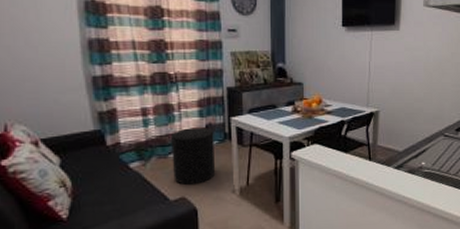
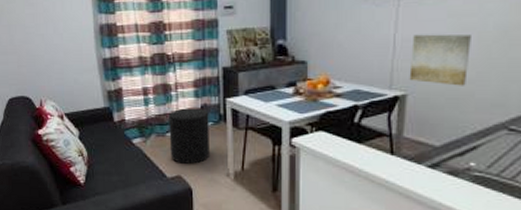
wall art: none [380,63,420,104] -> present [409,34,471,86]

